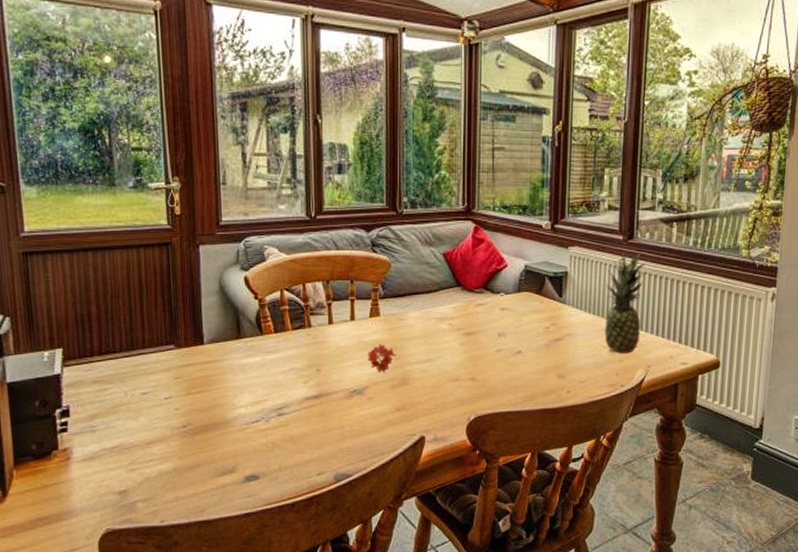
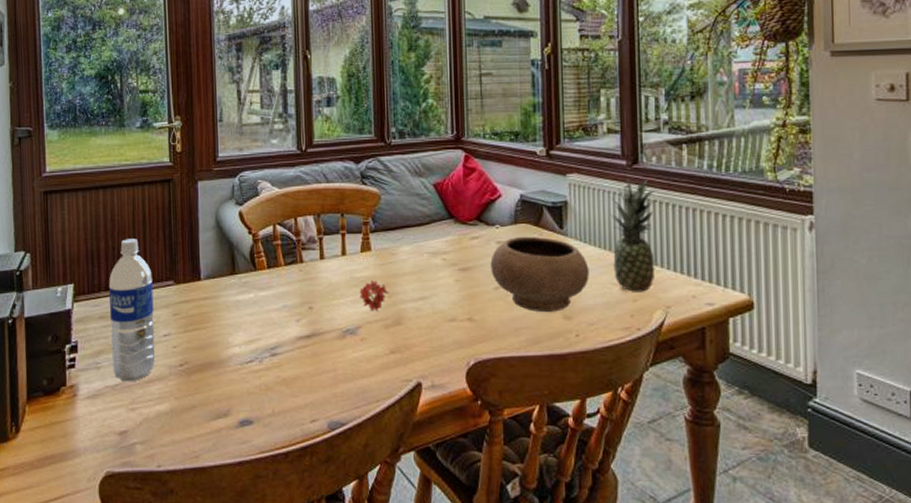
water bottle: none [102,303,156,444] -> present [108,239,156,382]
bowl: none [494,303,583,371] -> present [490,236,589,312]

